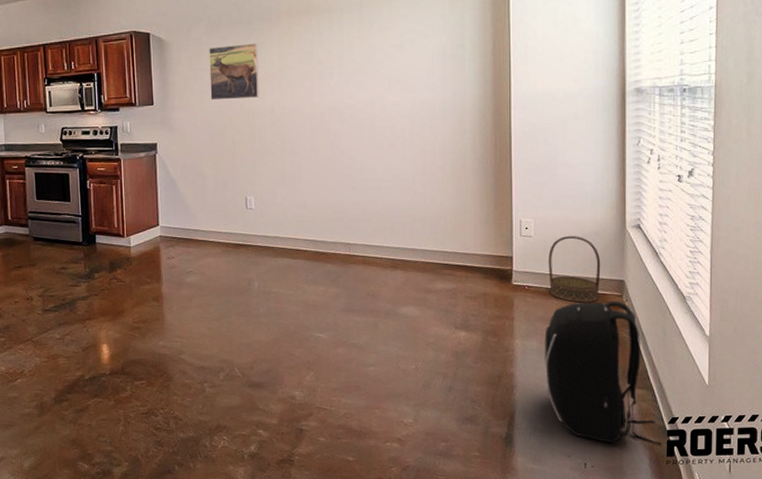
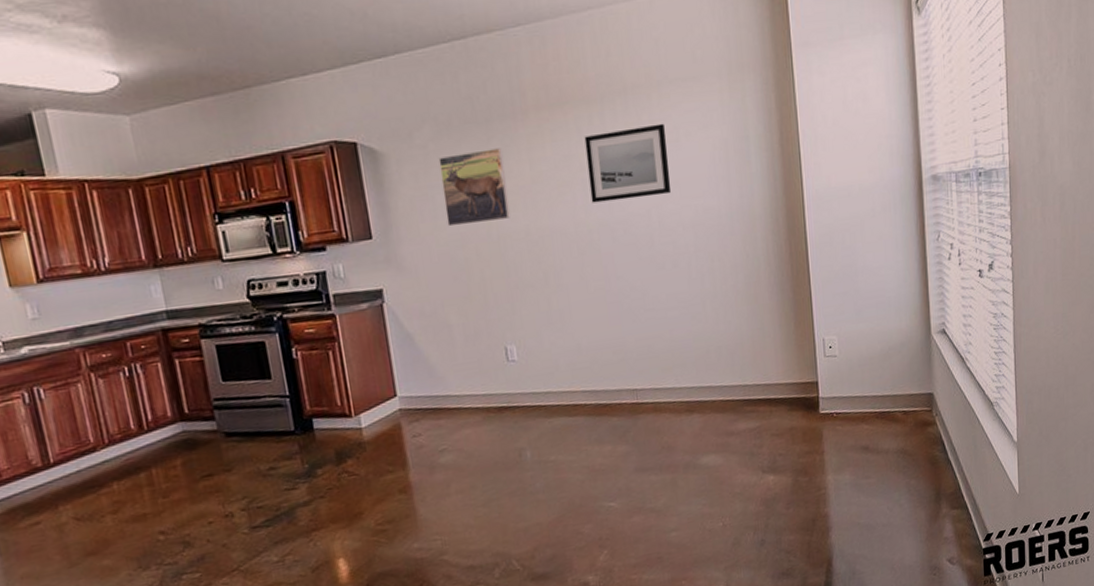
wall art: none [324,31,394,91] -> present [584,123,672,203]
backpack: present [544,300,662,446] -> none [857,416,979,573]
basket: present [548,236,601,303] -> none [855,349,909,425]

